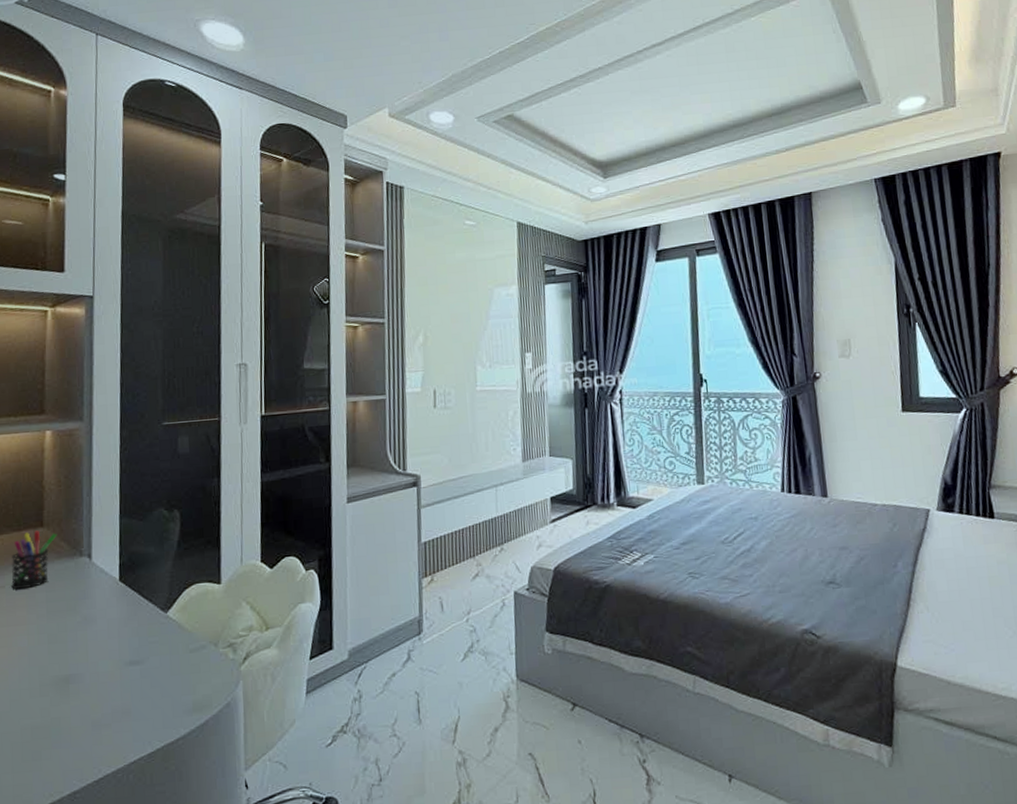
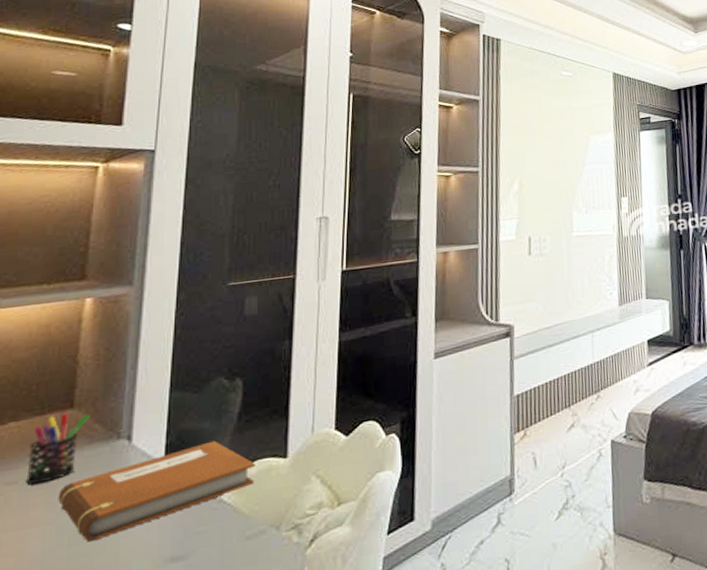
notebook: none [37,564,195,642] -> present [58,440,255,542]

